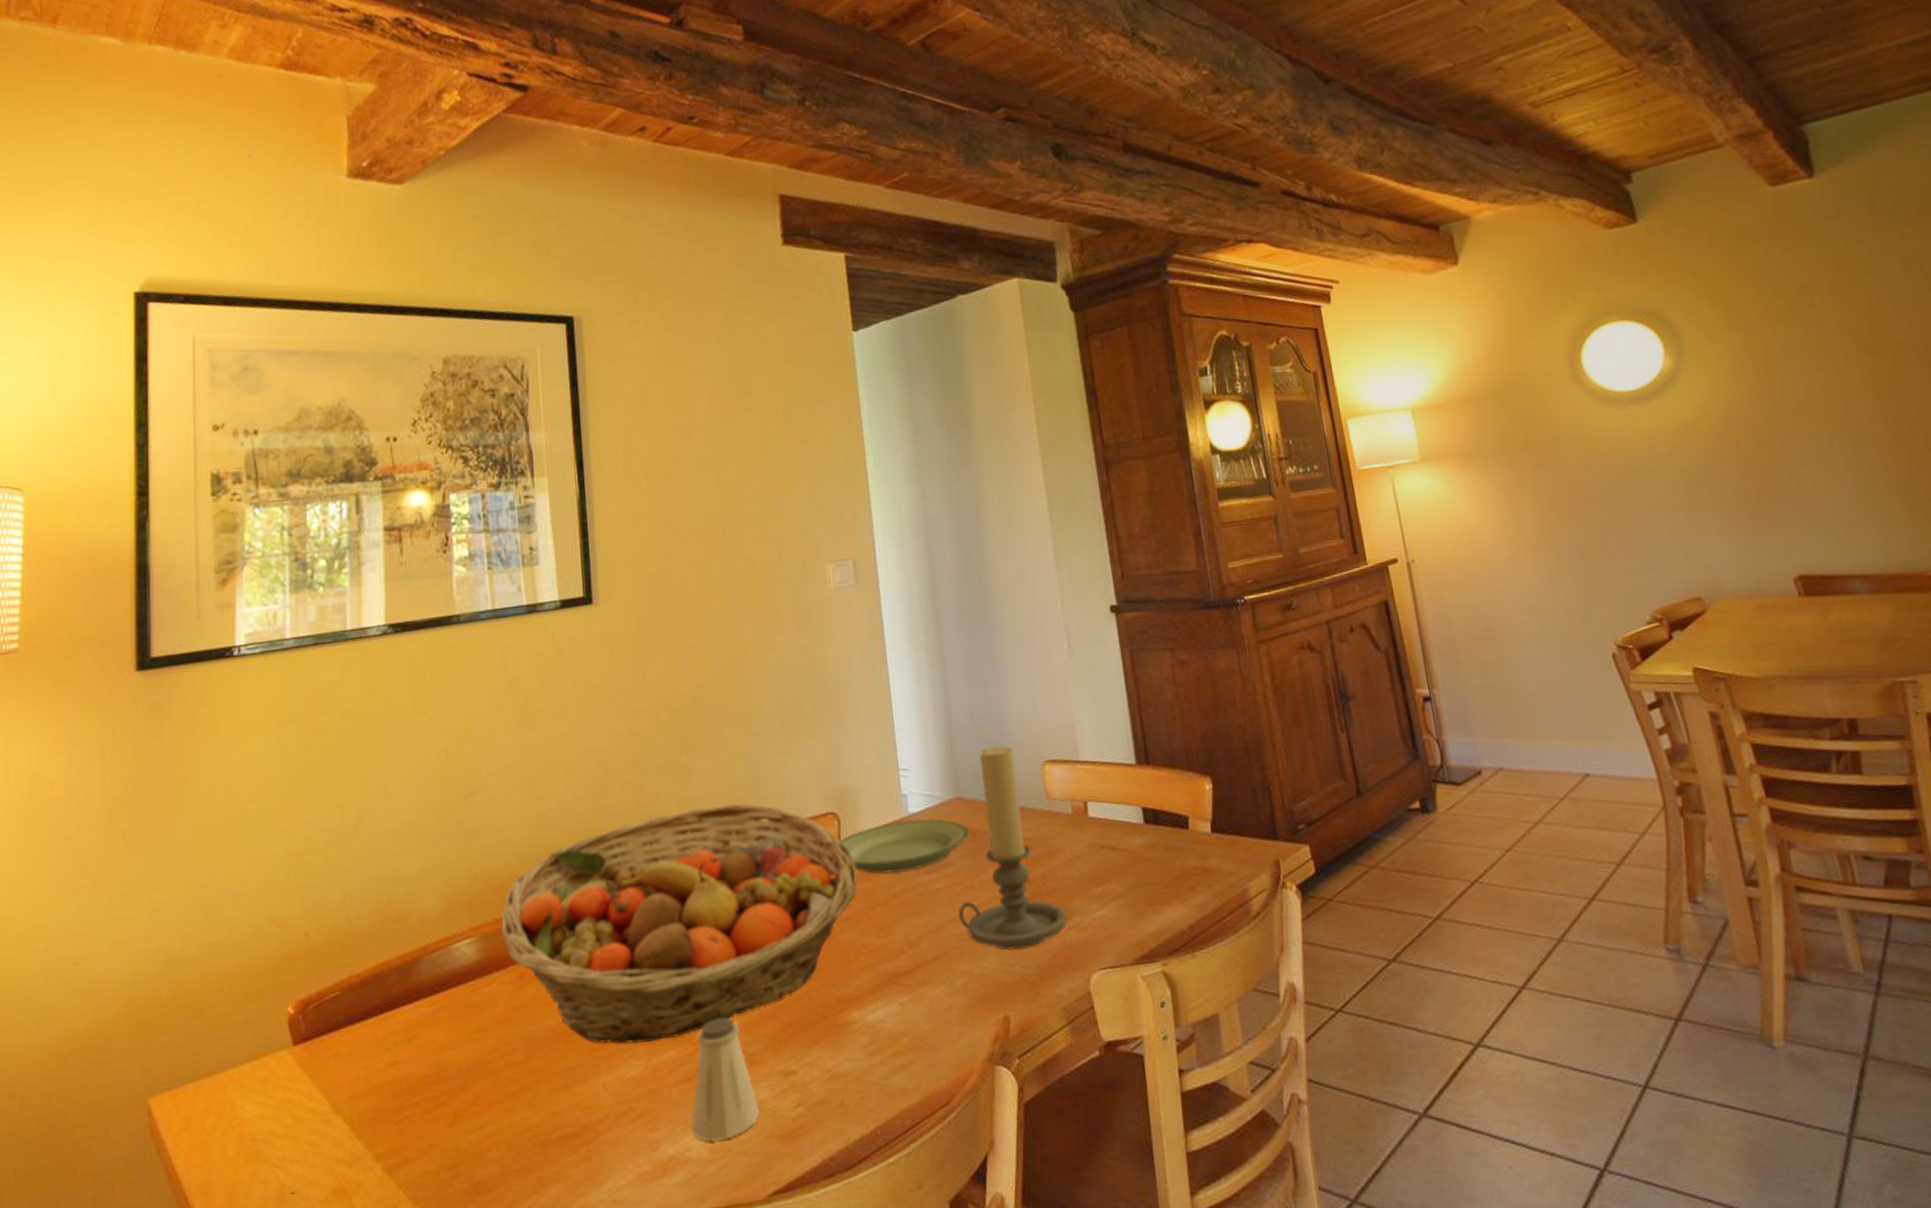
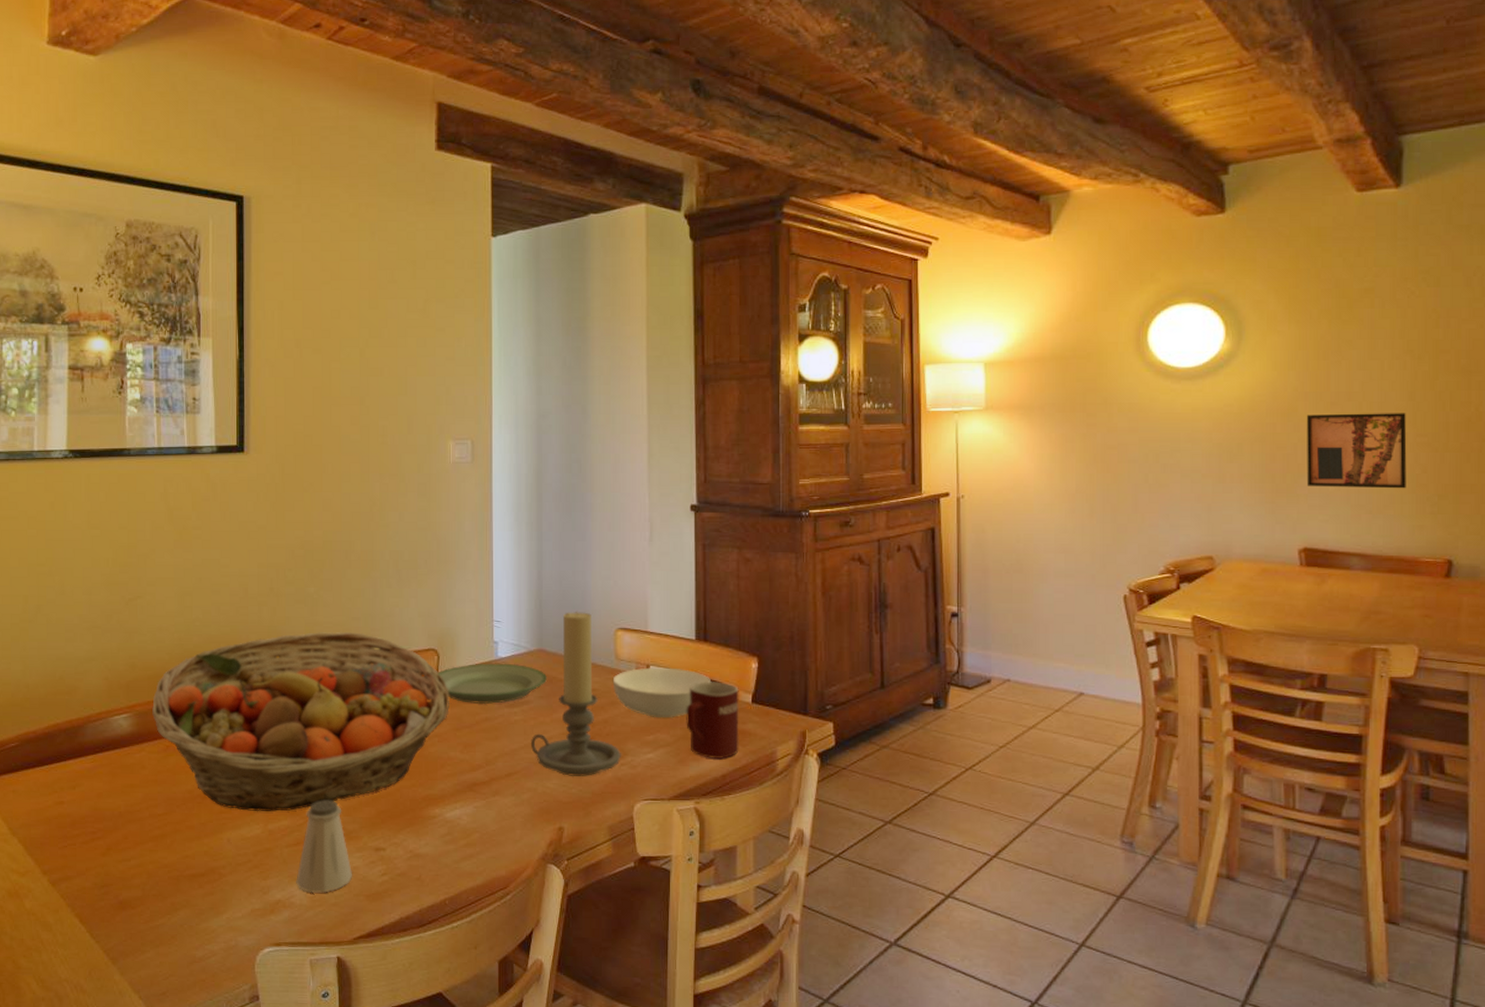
serving bowl: none [1046,801,1162,865] -> present [612,667,712,719]
mug: none [1136,812,1205,907] -> present [686,681,739,759]
wall art: none [1770,414,1894,506] -> present [1306,413,1407,489]

